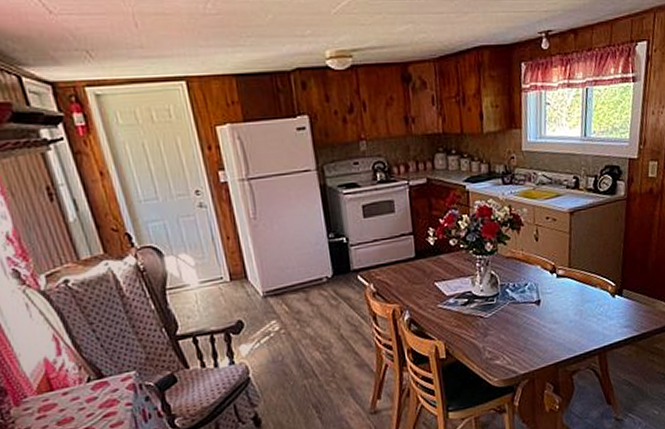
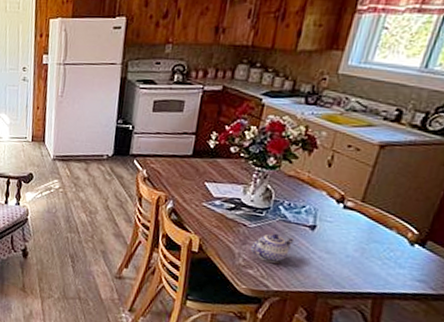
teapot: none [492,317,527,348] -> present [250,233,295,263]

